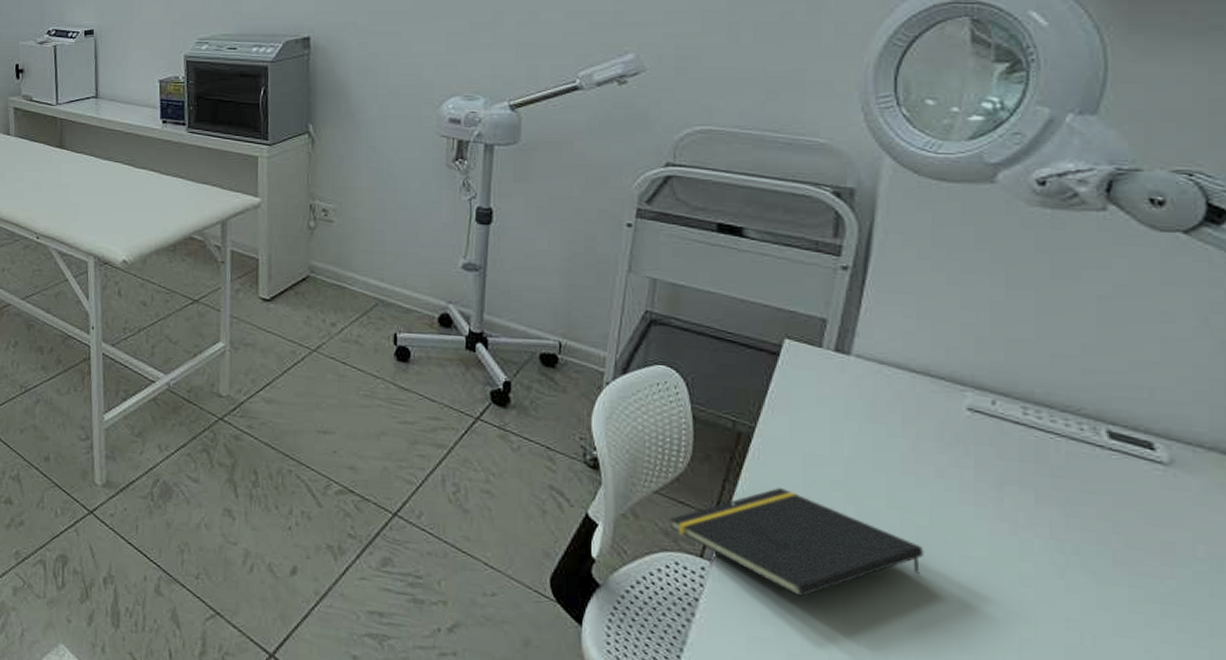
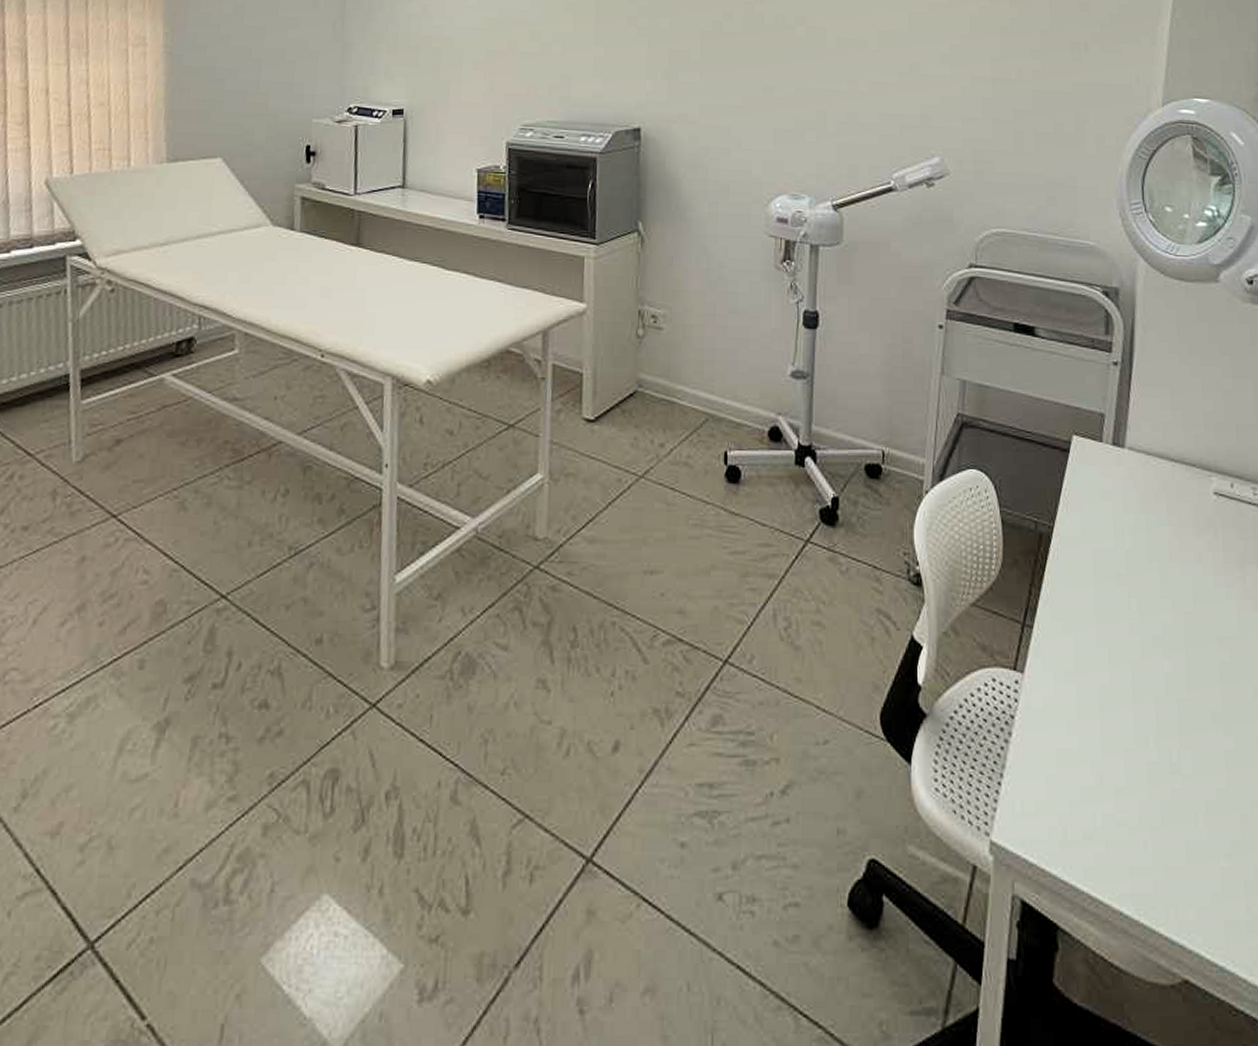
notepad: present [670,487,924,598] -> none [986,586,1192,700]

